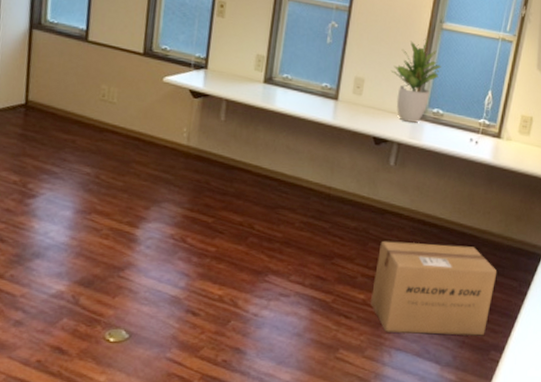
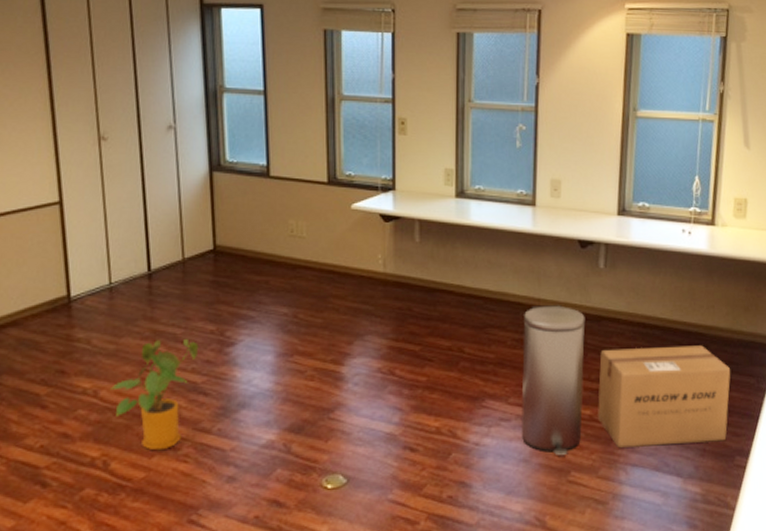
pedal bin: none [298,193,371,335] -> present [521,305,585,456]
potted plant: present [390,38,442,123] -> none [587,129,641,220]

